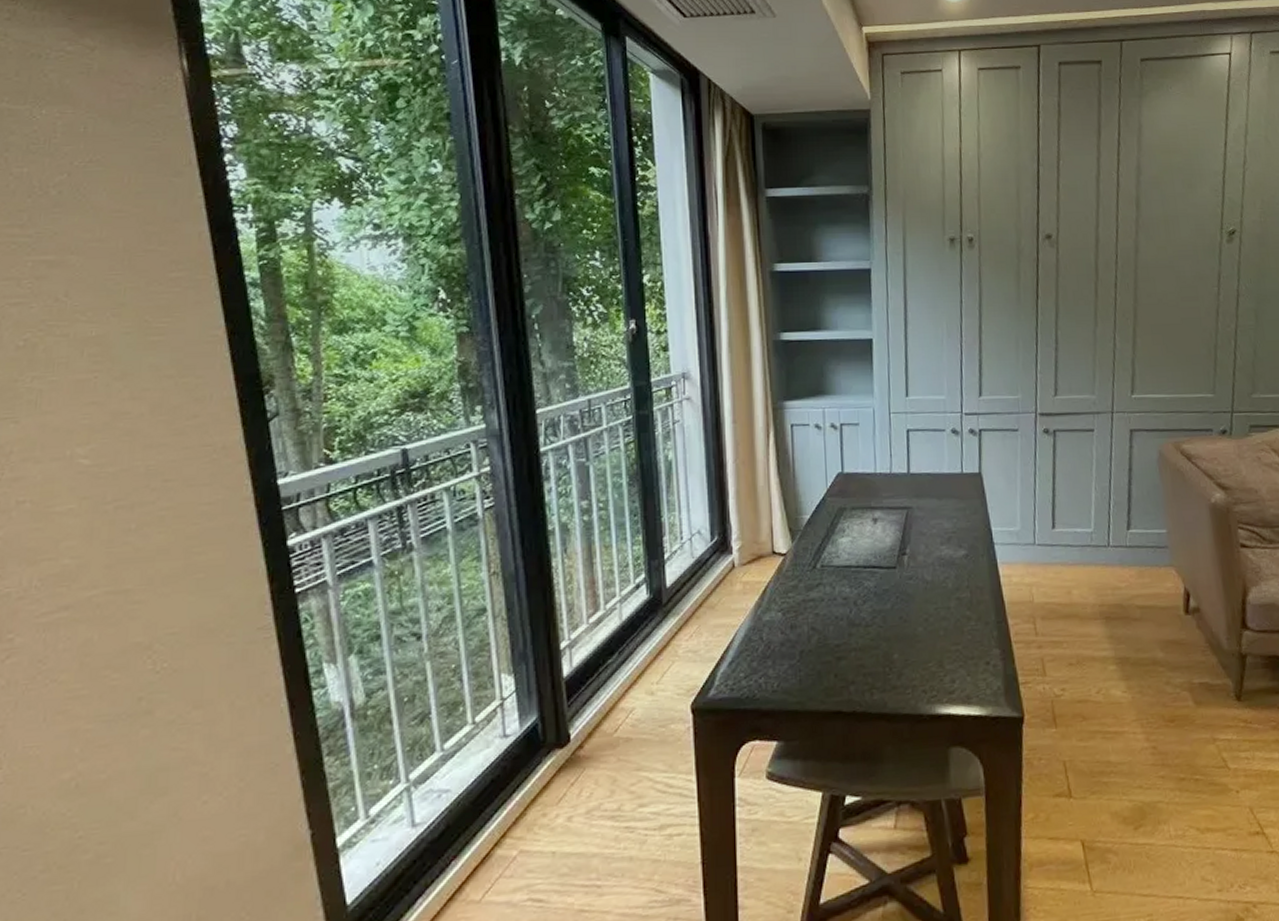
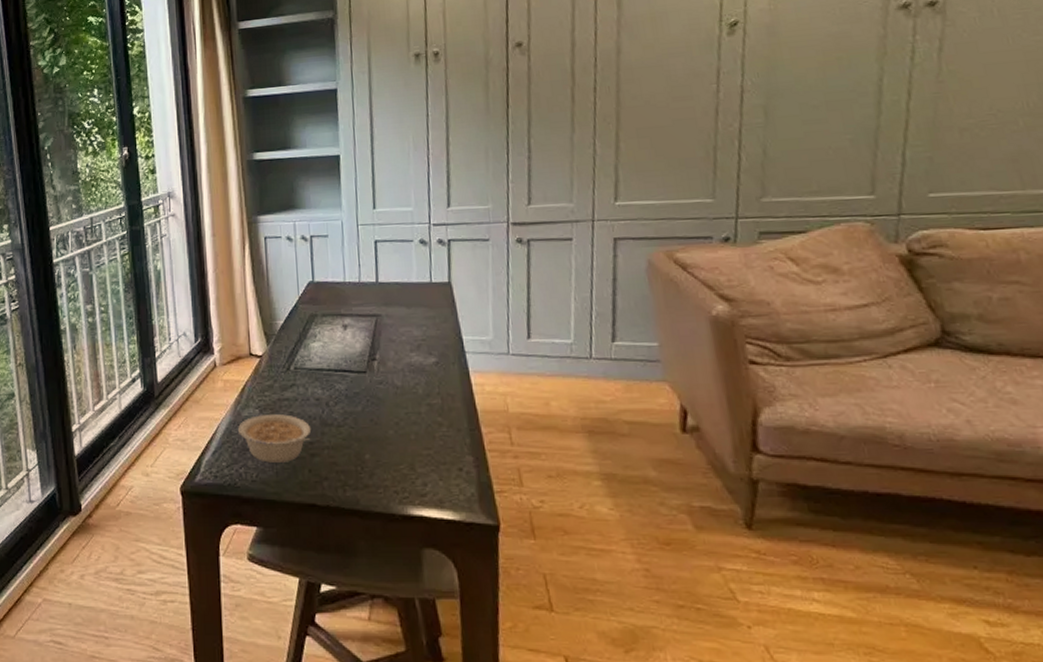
legume: none [757,616,838,670] -> present [237,414,312,463]

